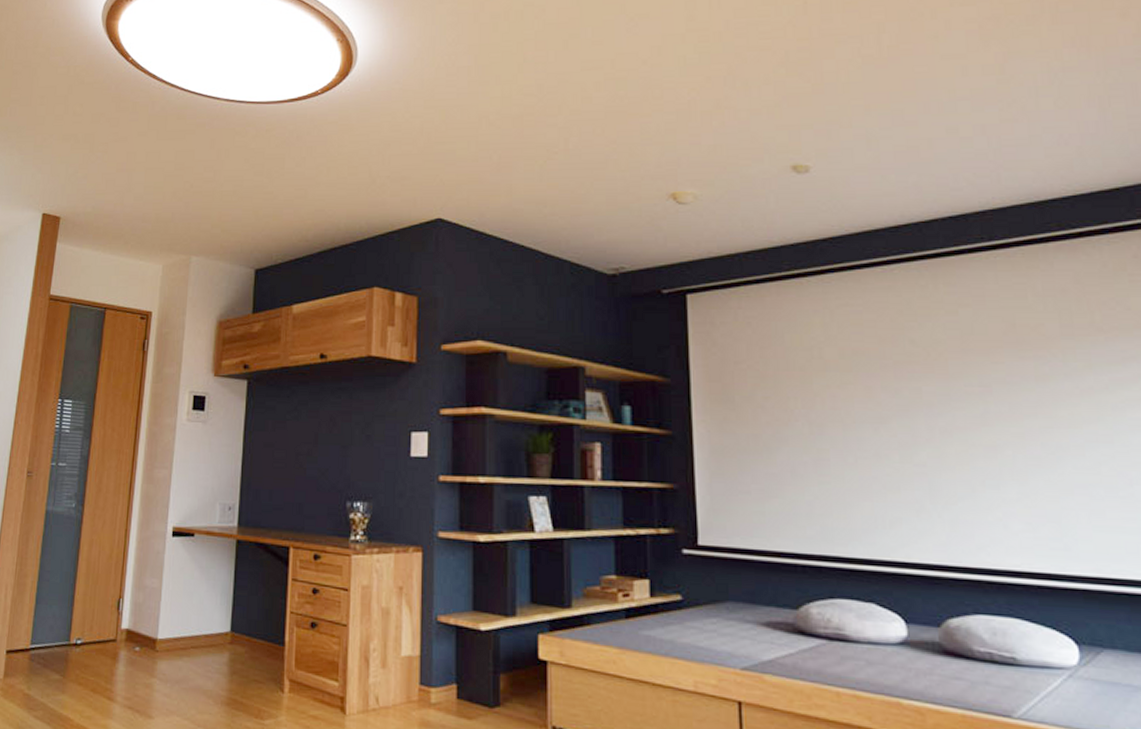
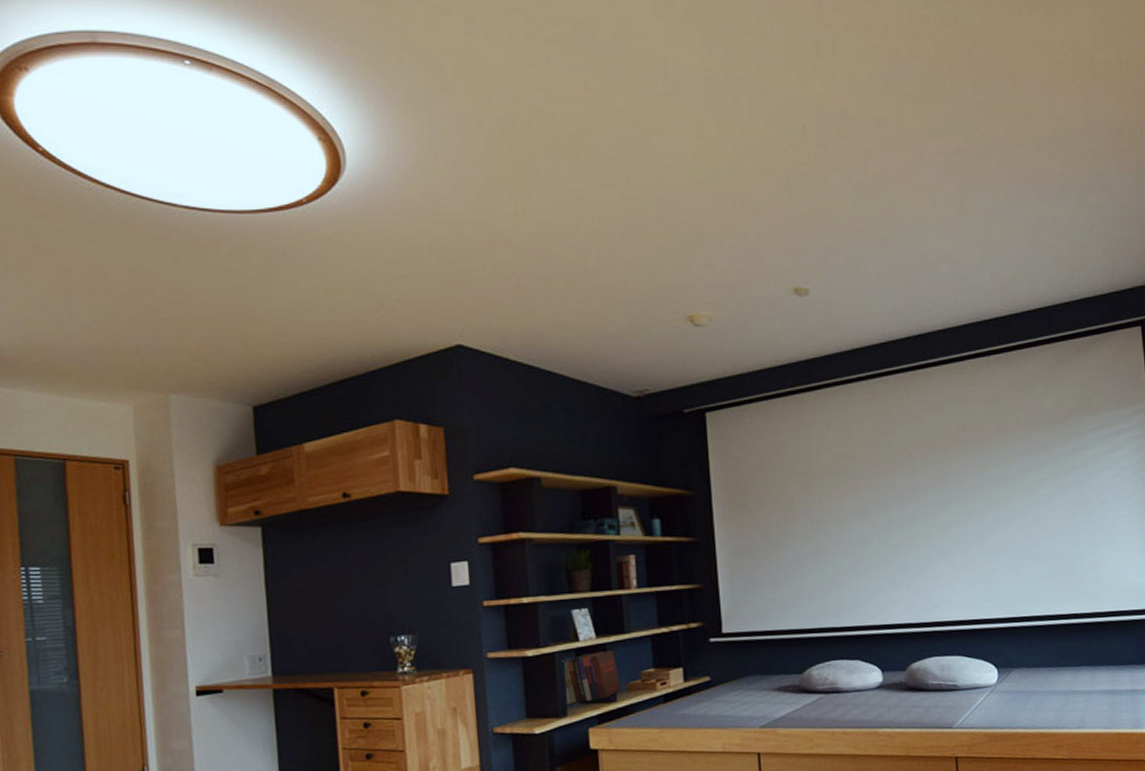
books: none [513,546,579,604] -> present [561,649,623,706]

